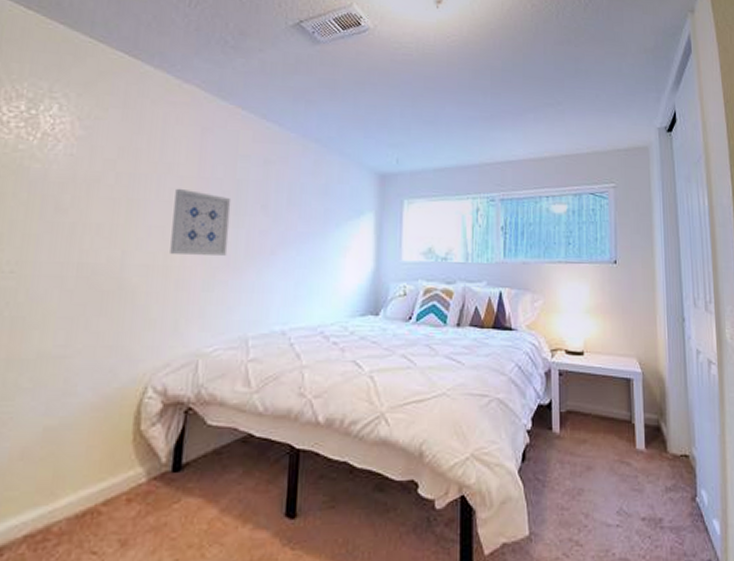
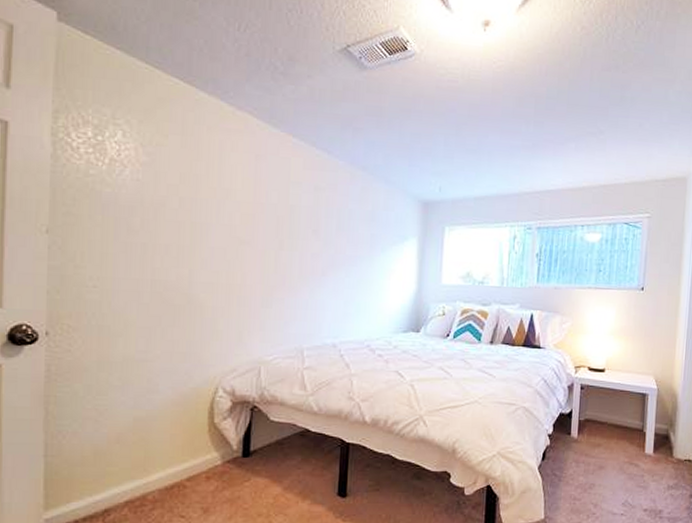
wall art: present [170,188,231,256] -> none [232,212,285,276]

